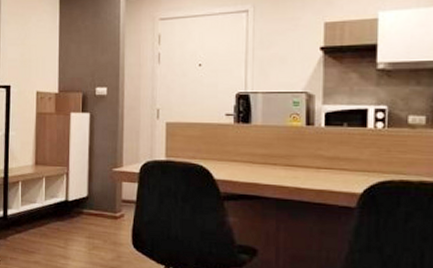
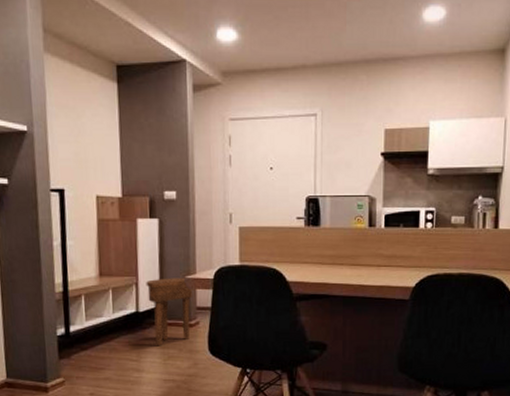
side table: none [76,169,119,236] -> present [146,277,193,346]

